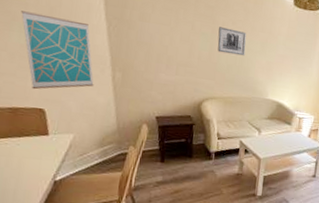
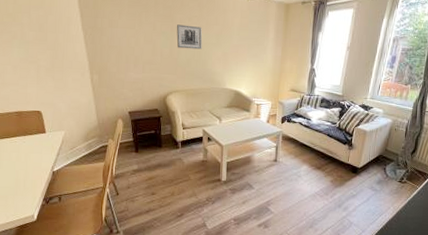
wall art: present [21,11,94,90] -> none [19,30,77,95]

